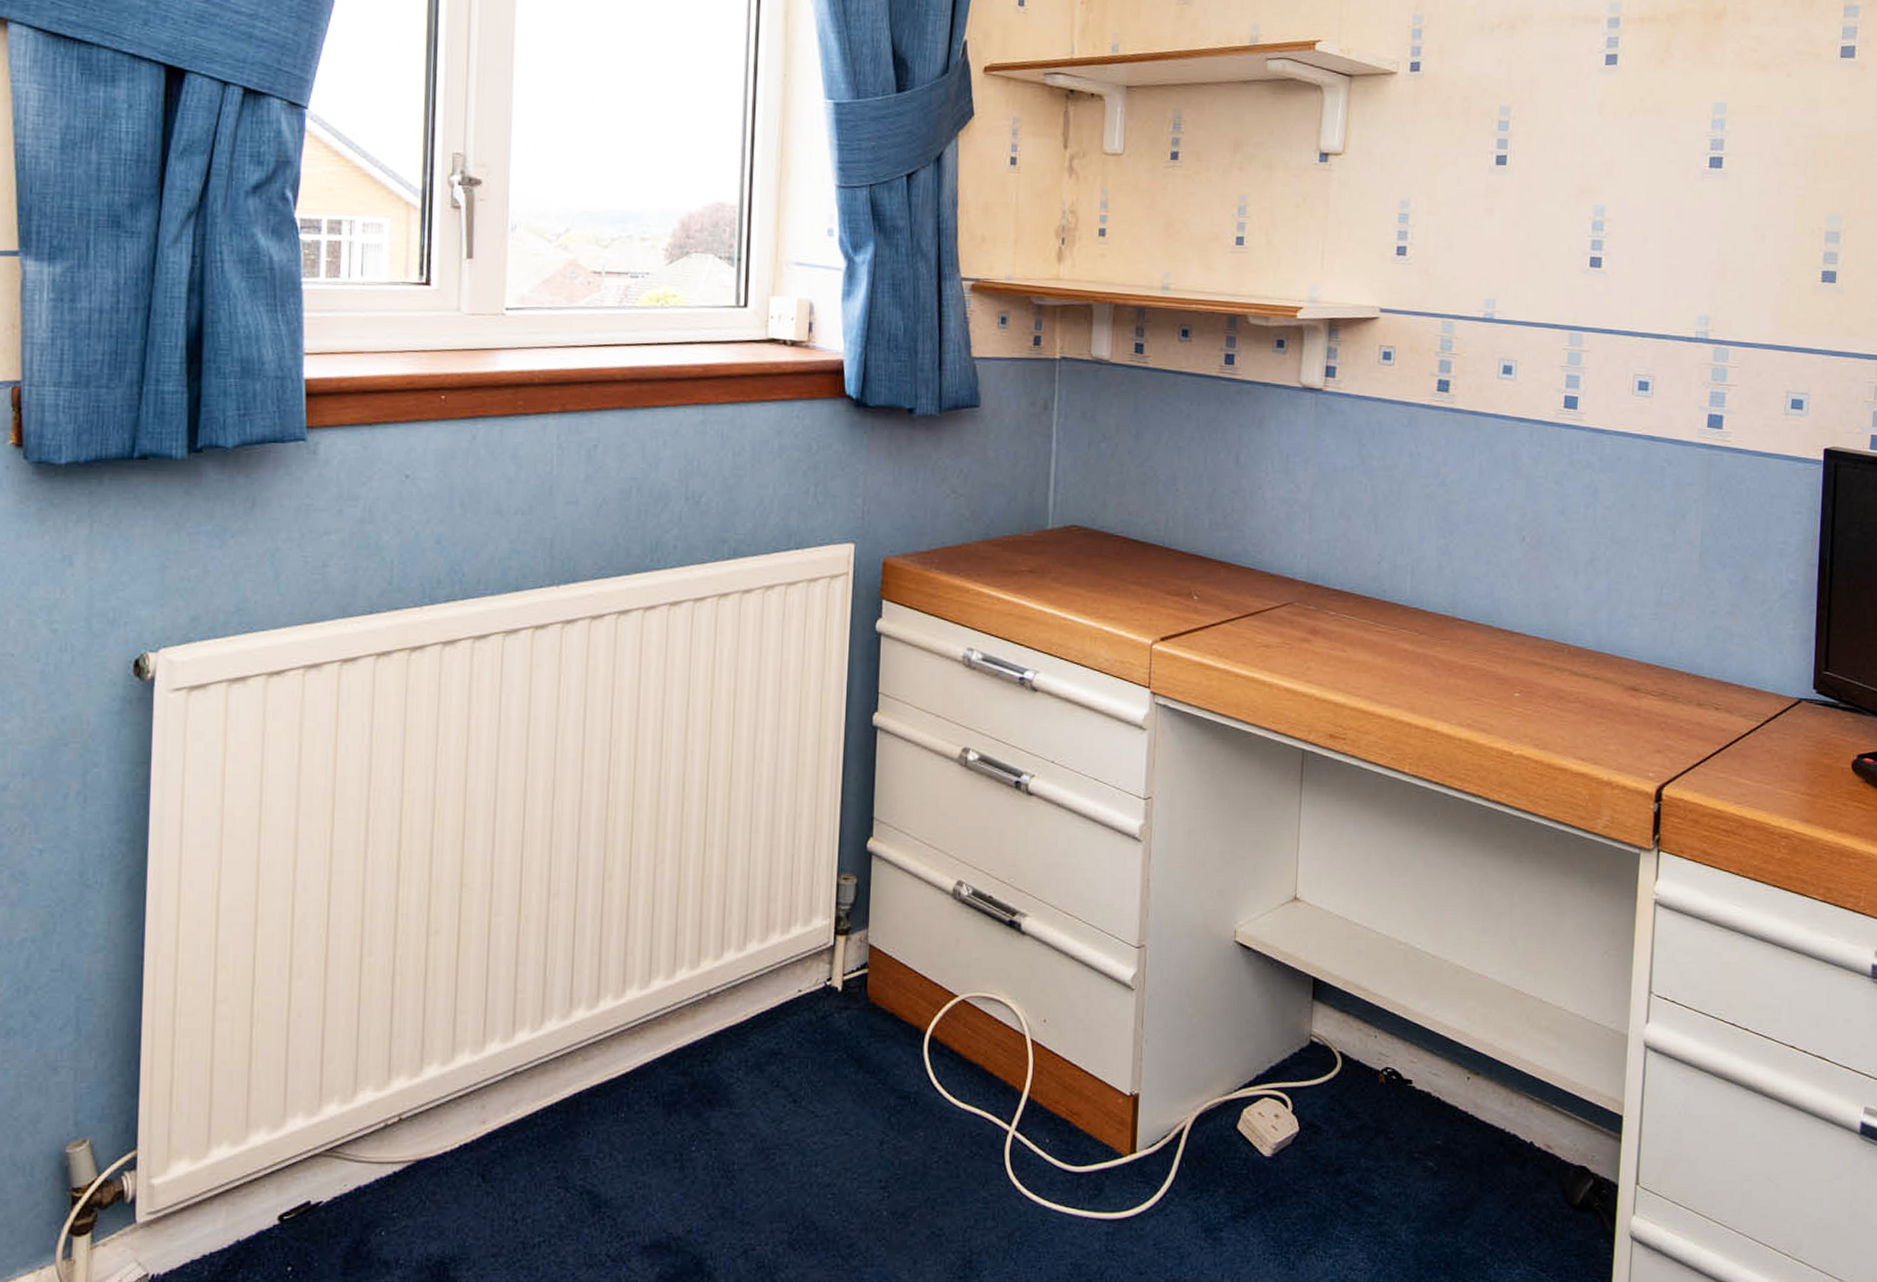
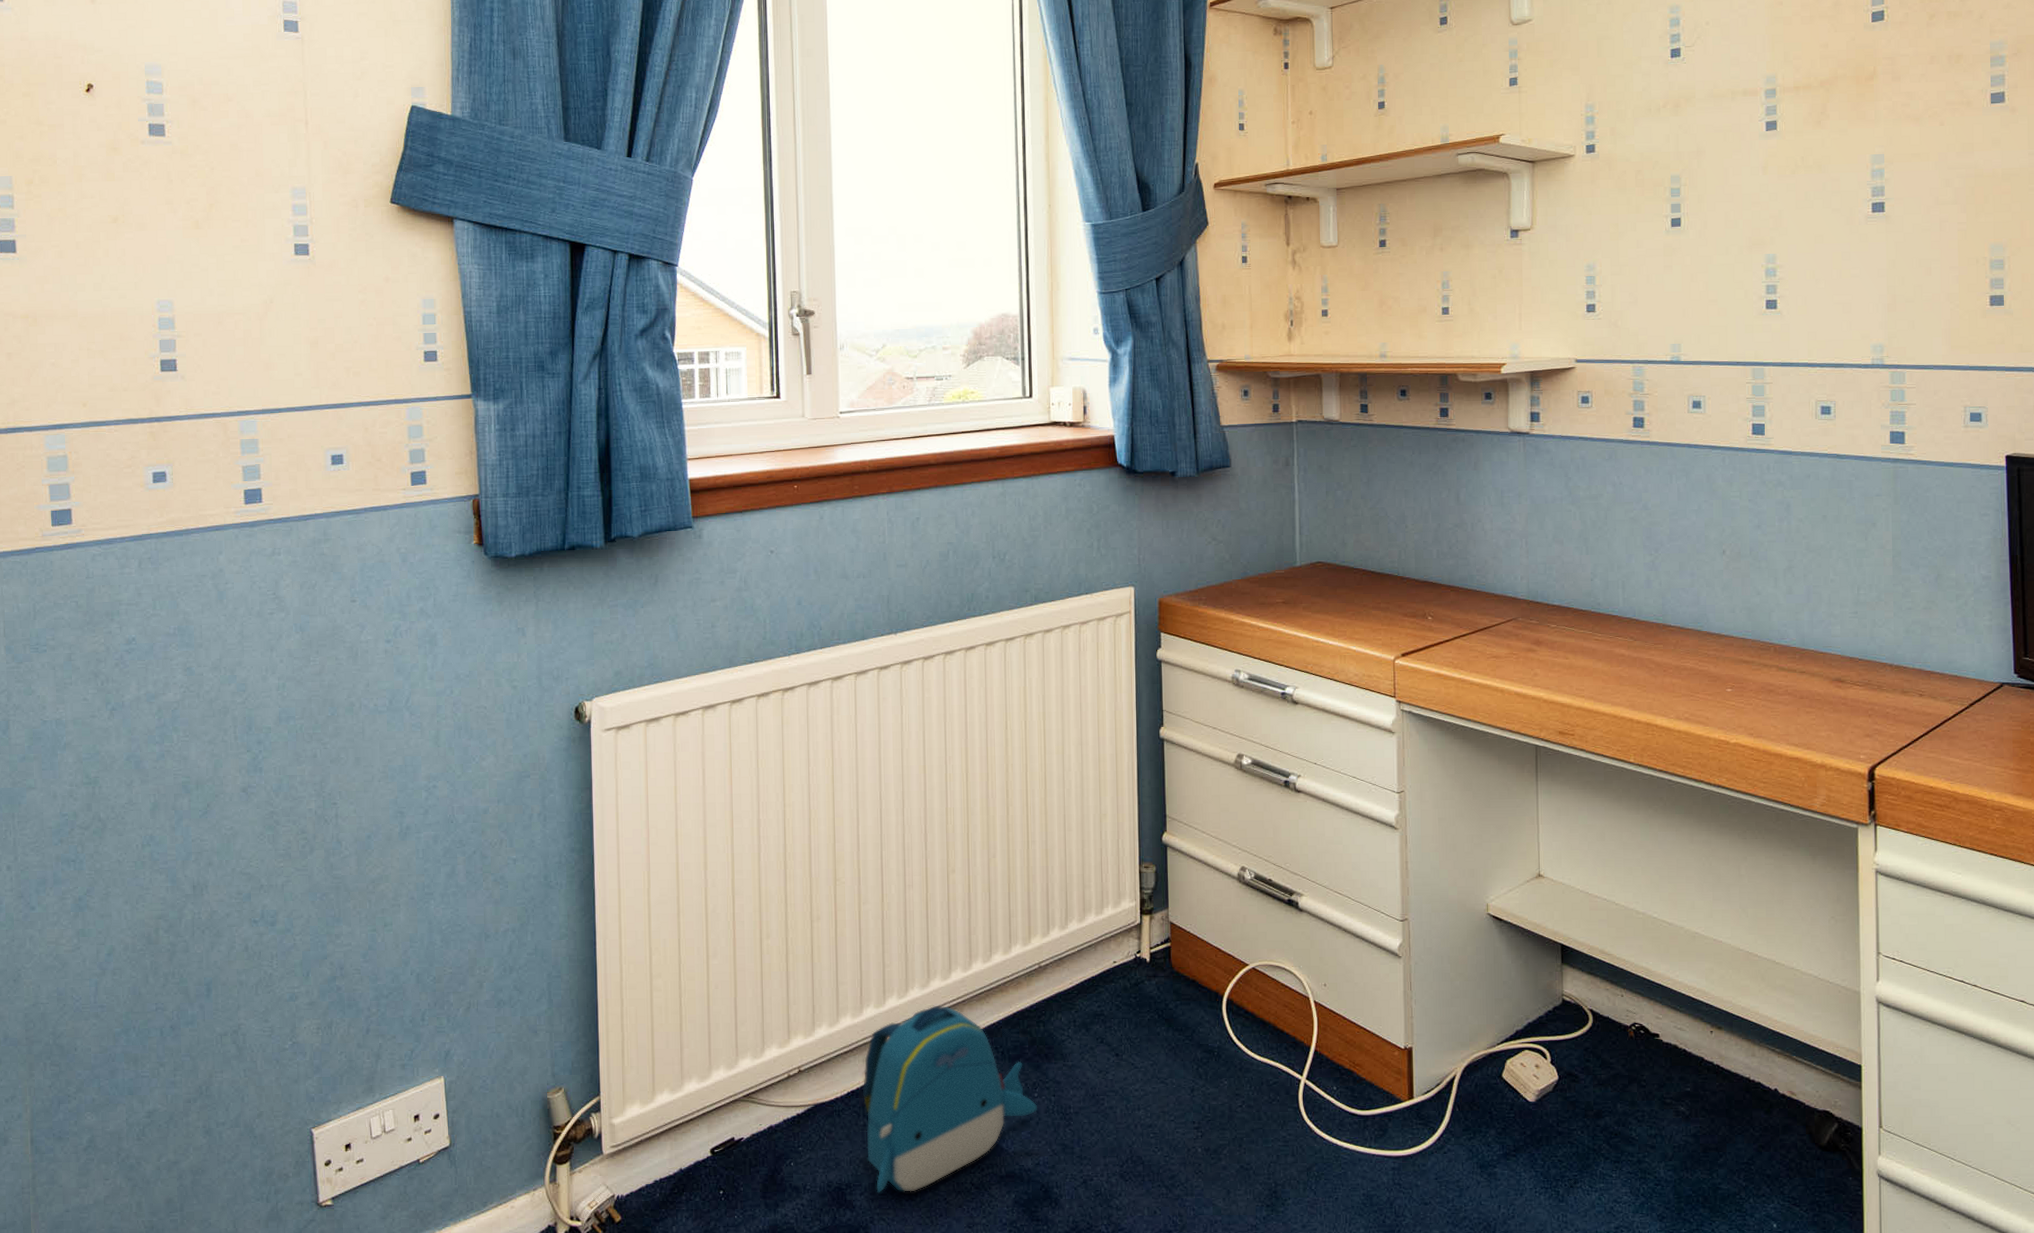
backpack: none [478,1040,695,1268] -> present [862,1005,1038,1193]

